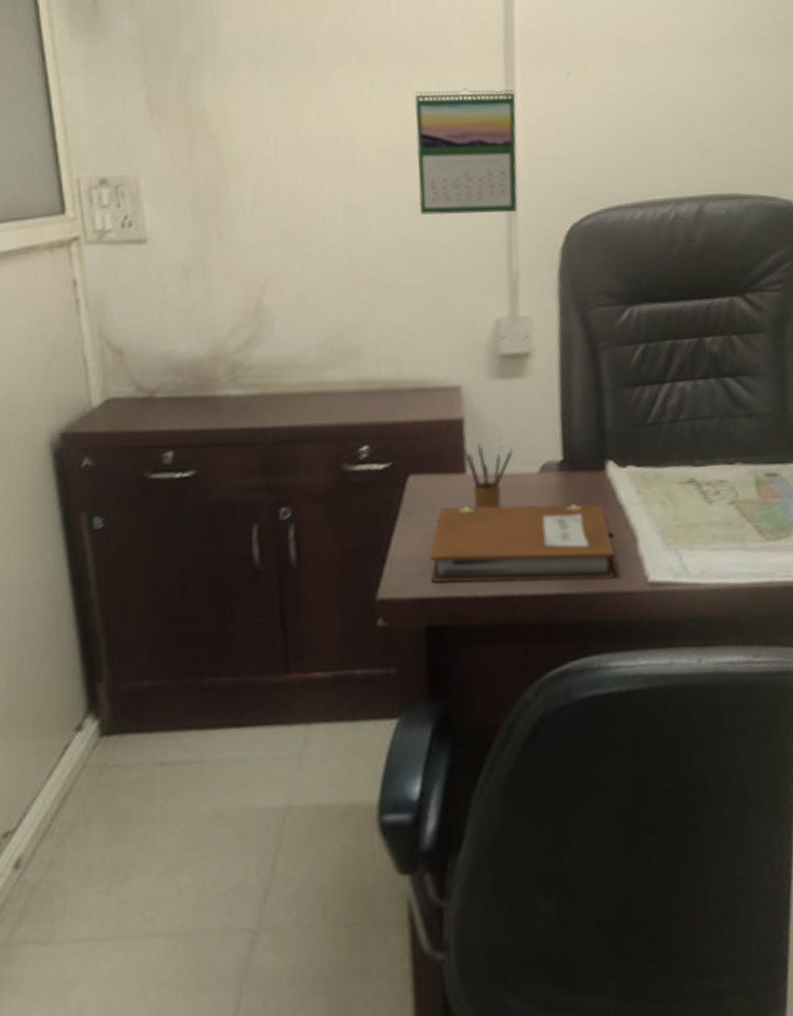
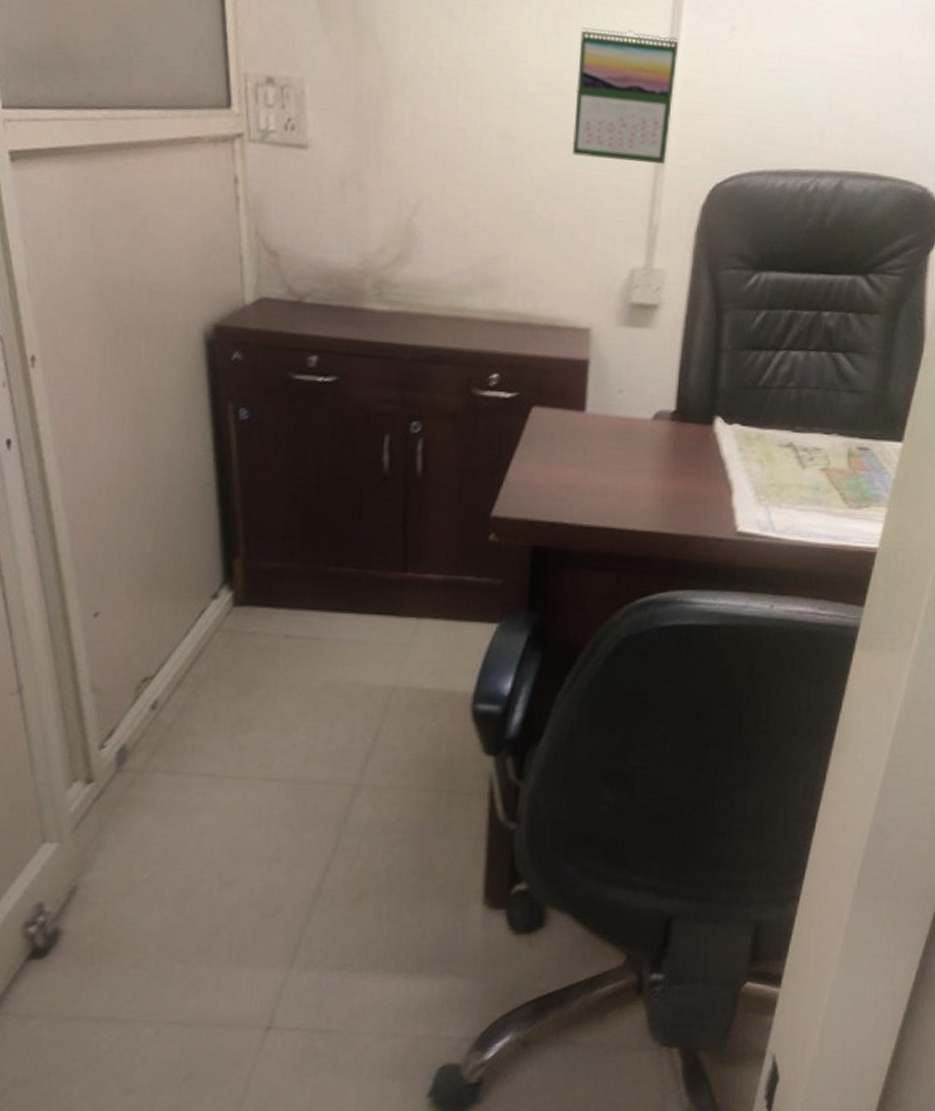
notebook: present [429,504,615,584] -> none [542,440,712,524]
pencil box: present [462,445,513,509] -> none [584,386,631,447]

